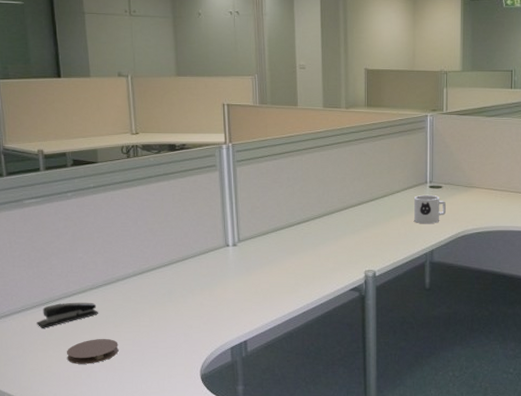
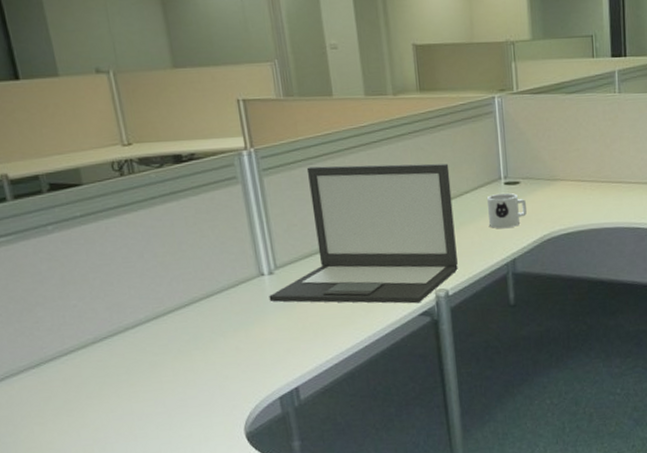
stapler: present [37,302,99,328] -> none [27,359,107,397]
coaster: present [66,338,119,364] -> none [70,401,138,437]
laptop: none [231,162,385,280] -> present [269,163,458,304]

